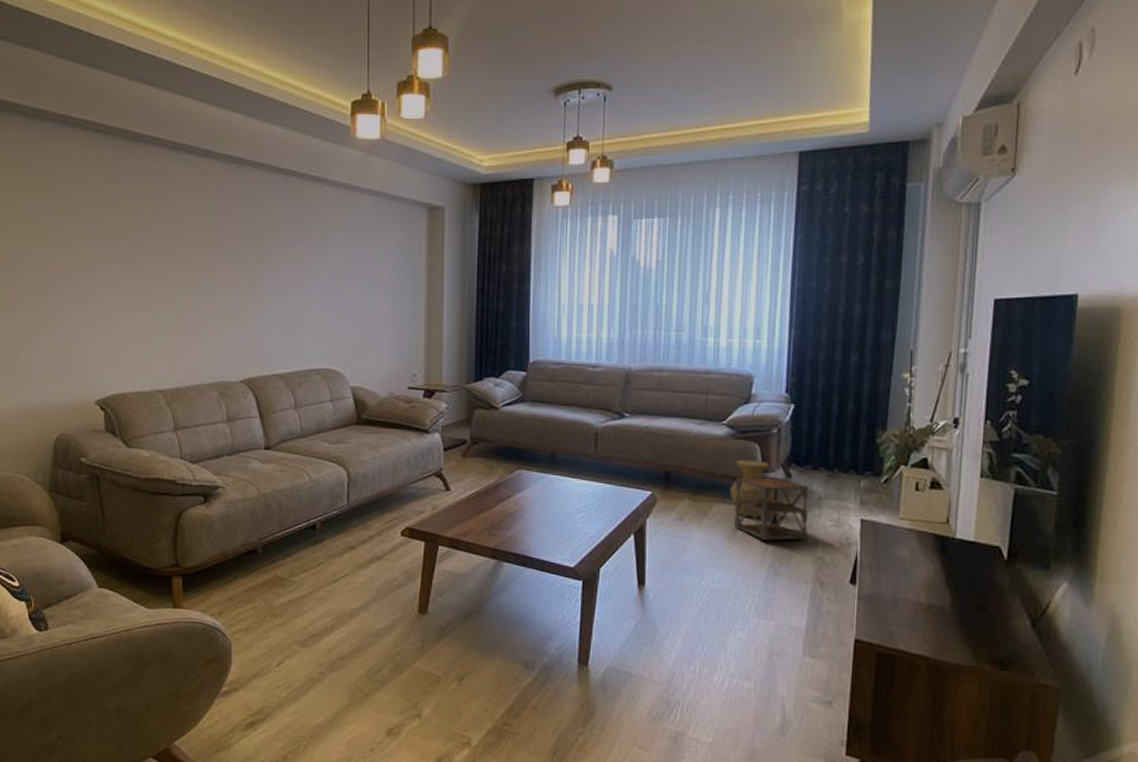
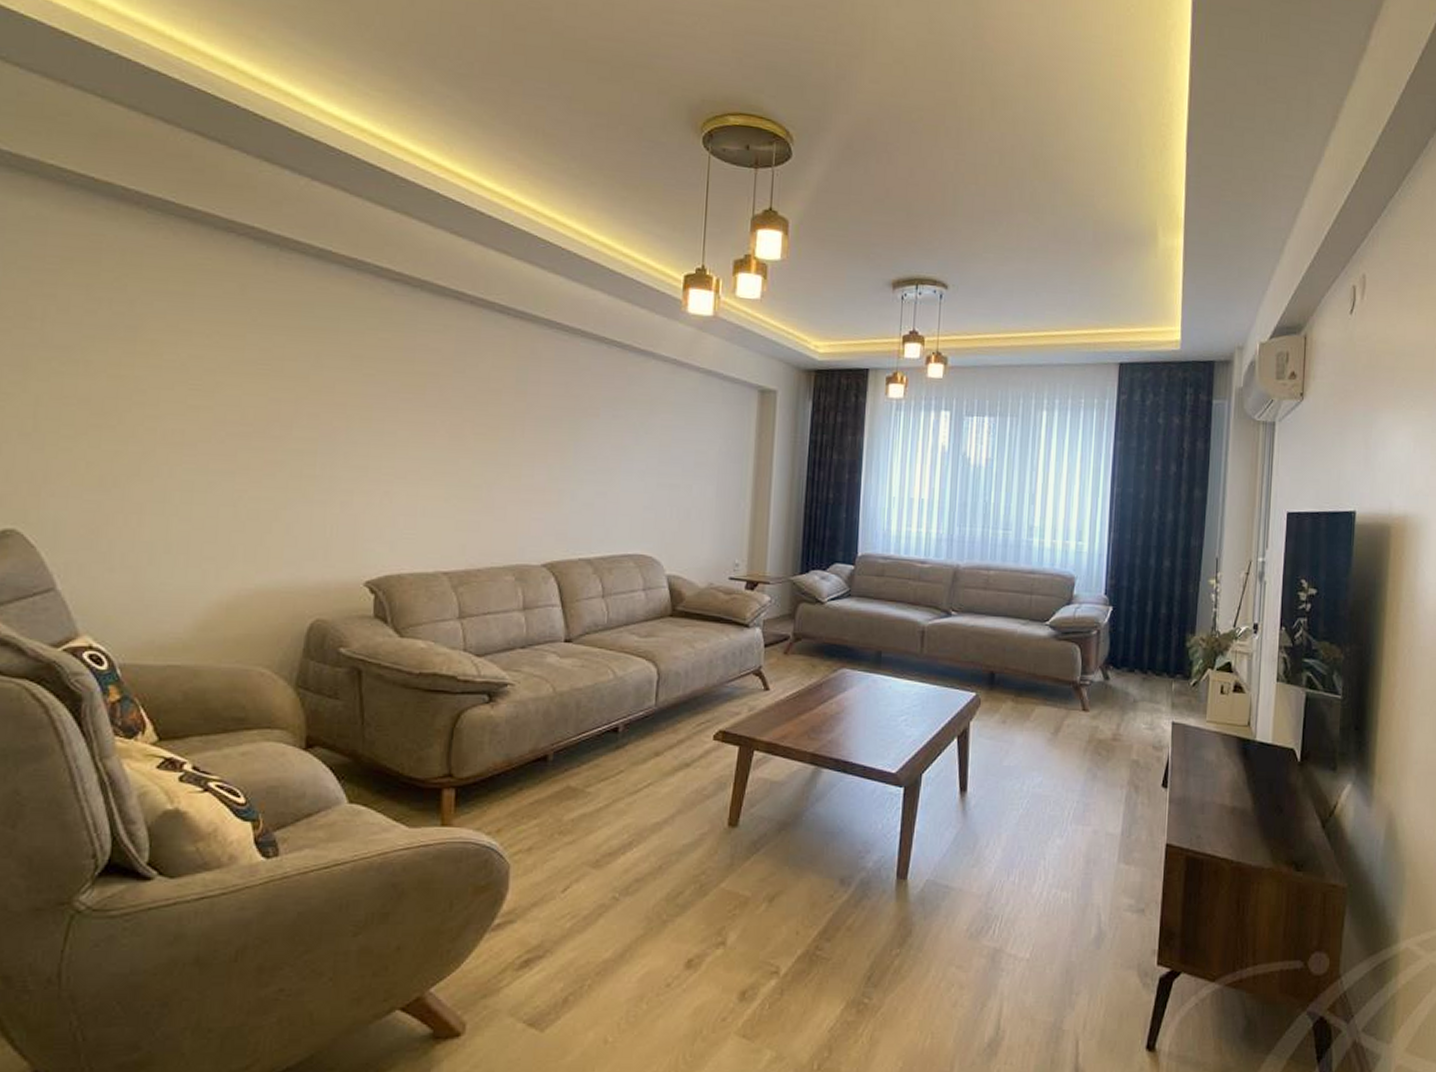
side table: present [730,459,809,540] -> none [1051,660,1125,744]

